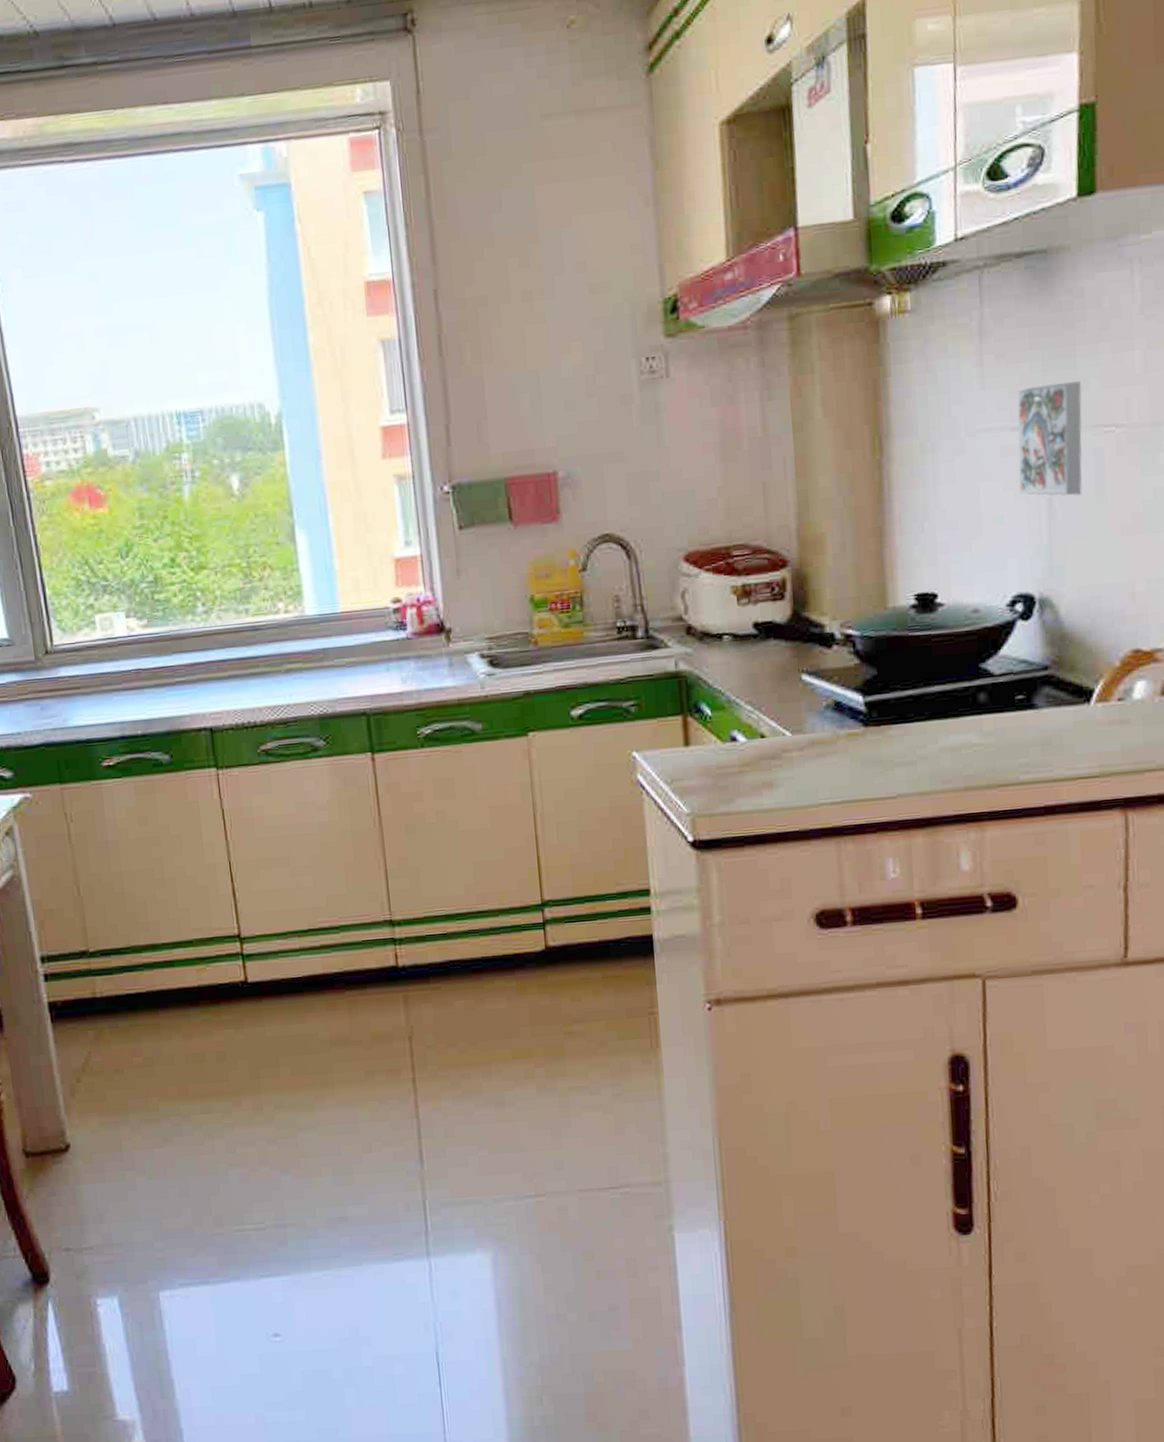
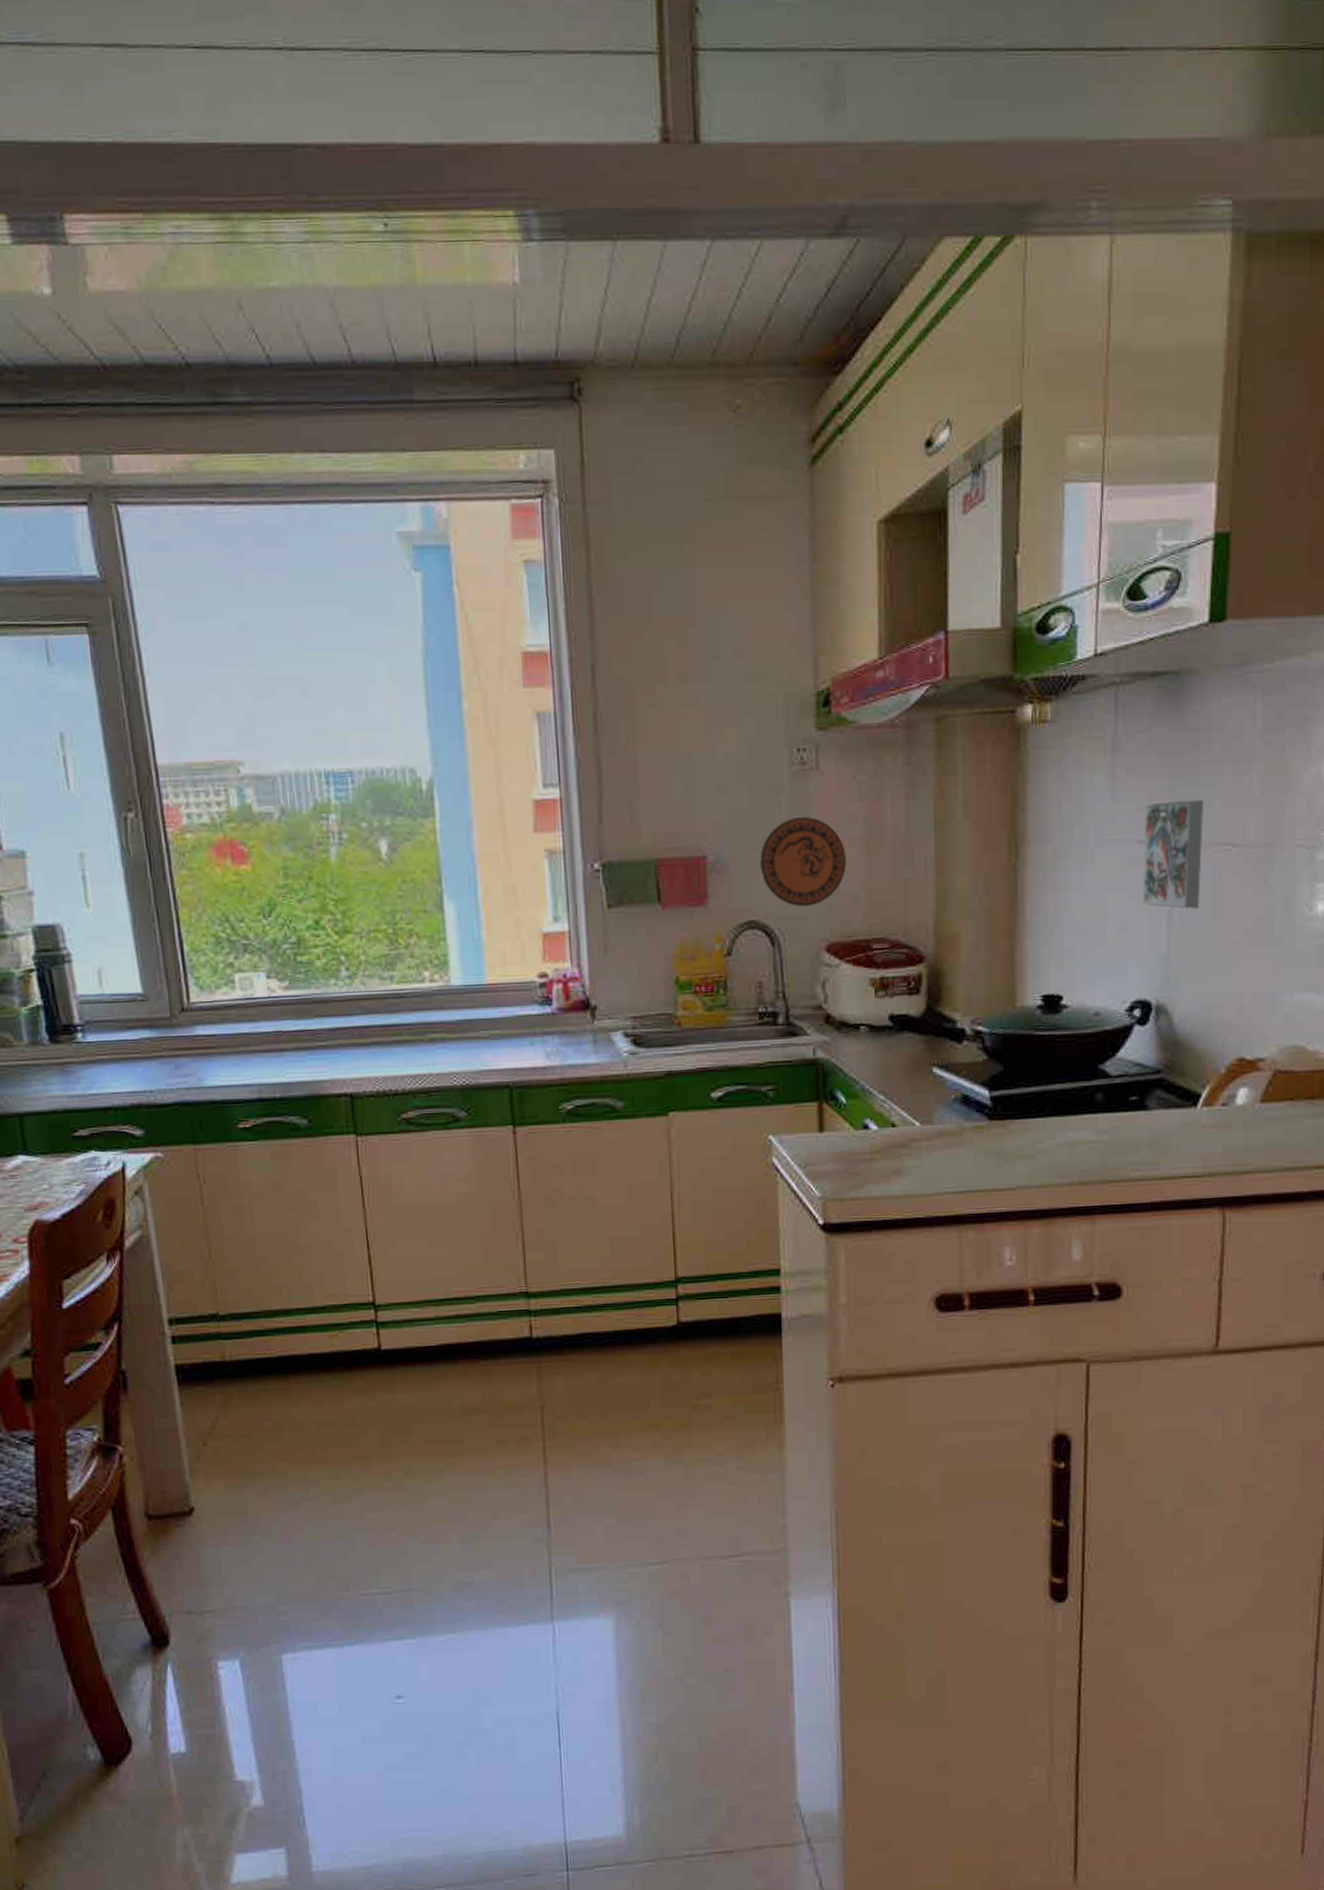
decorative plate: none [612,425,702,517] -> present [760,817,847,907]

